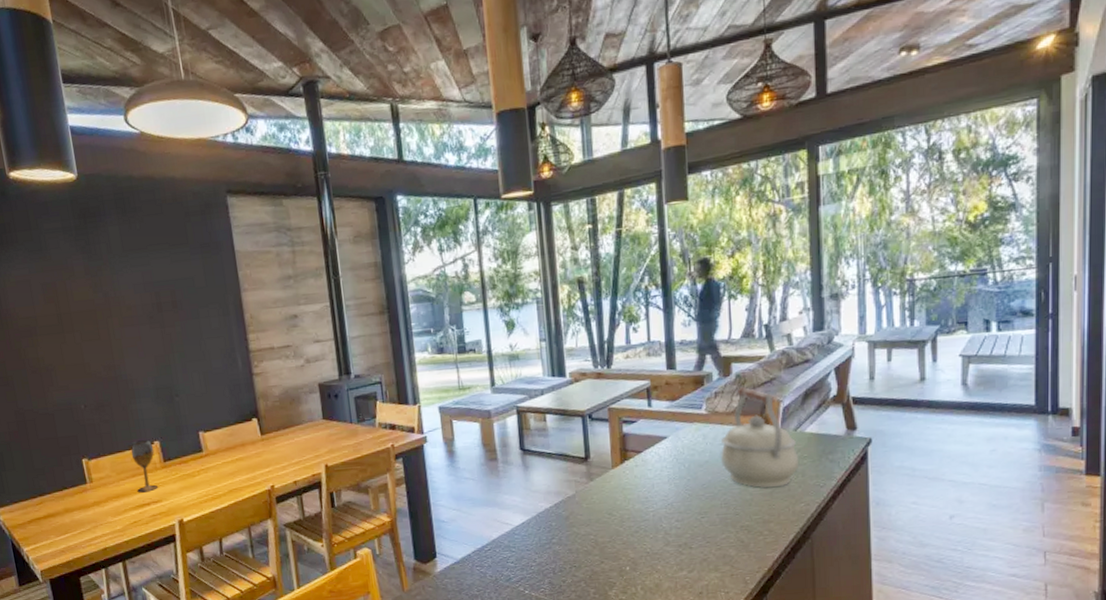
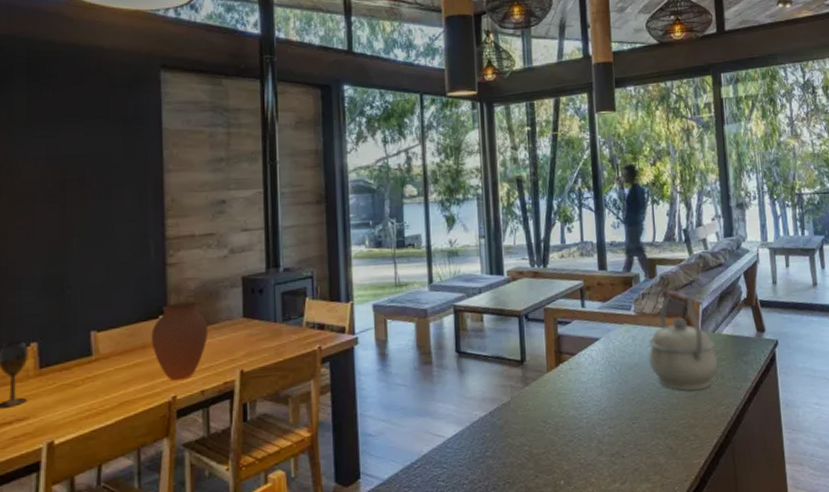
vase: none [247,406,295,473] -> present [151,301,209,381]

